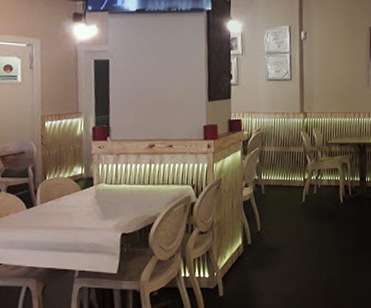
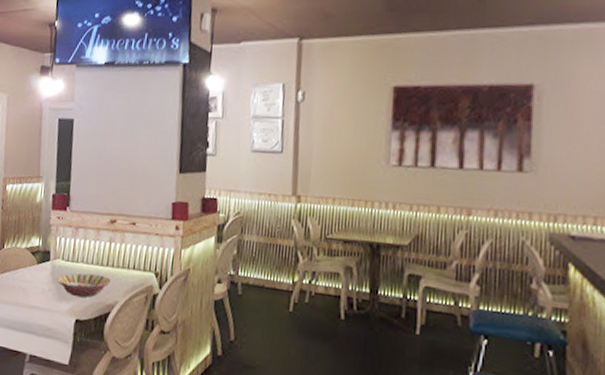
serving bowl: none [101,193,154,214] -> present [57,273,112,298]

